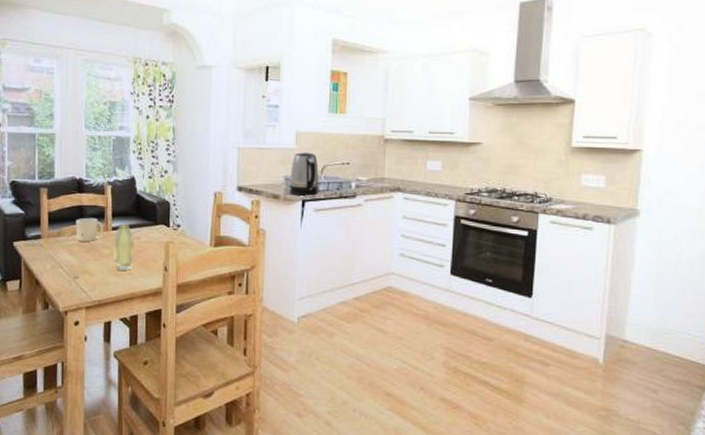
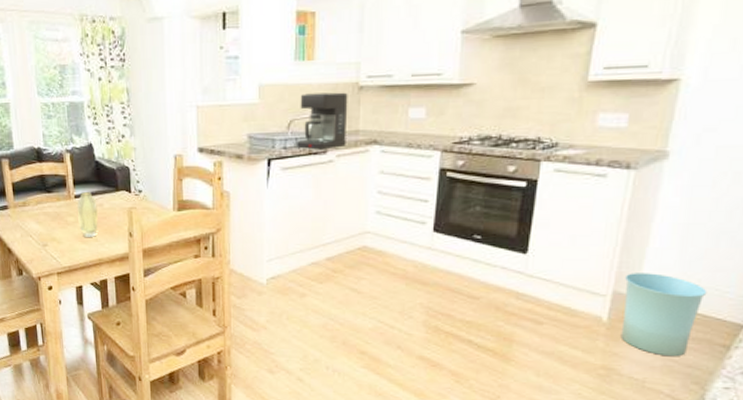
mug: present [75,217,103,242] -> none [39,186,66,210]
kettle: present [289,152,319,196] -> none [253,106,285,154]
coffee maker: none [329,142,375,194] -> present [297,92,348,150]
waste bin: none [615,317,682,398] -> present [620,273,708,357]

